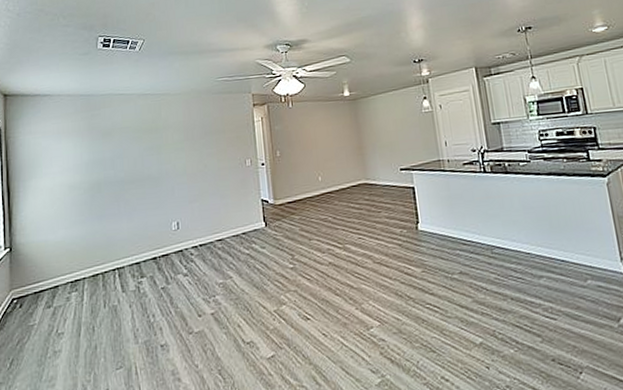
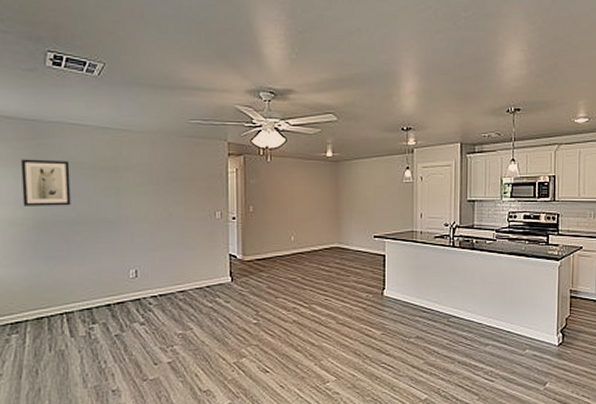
wall art: none [79,127,120,171] -> present [21,159,71,206]

